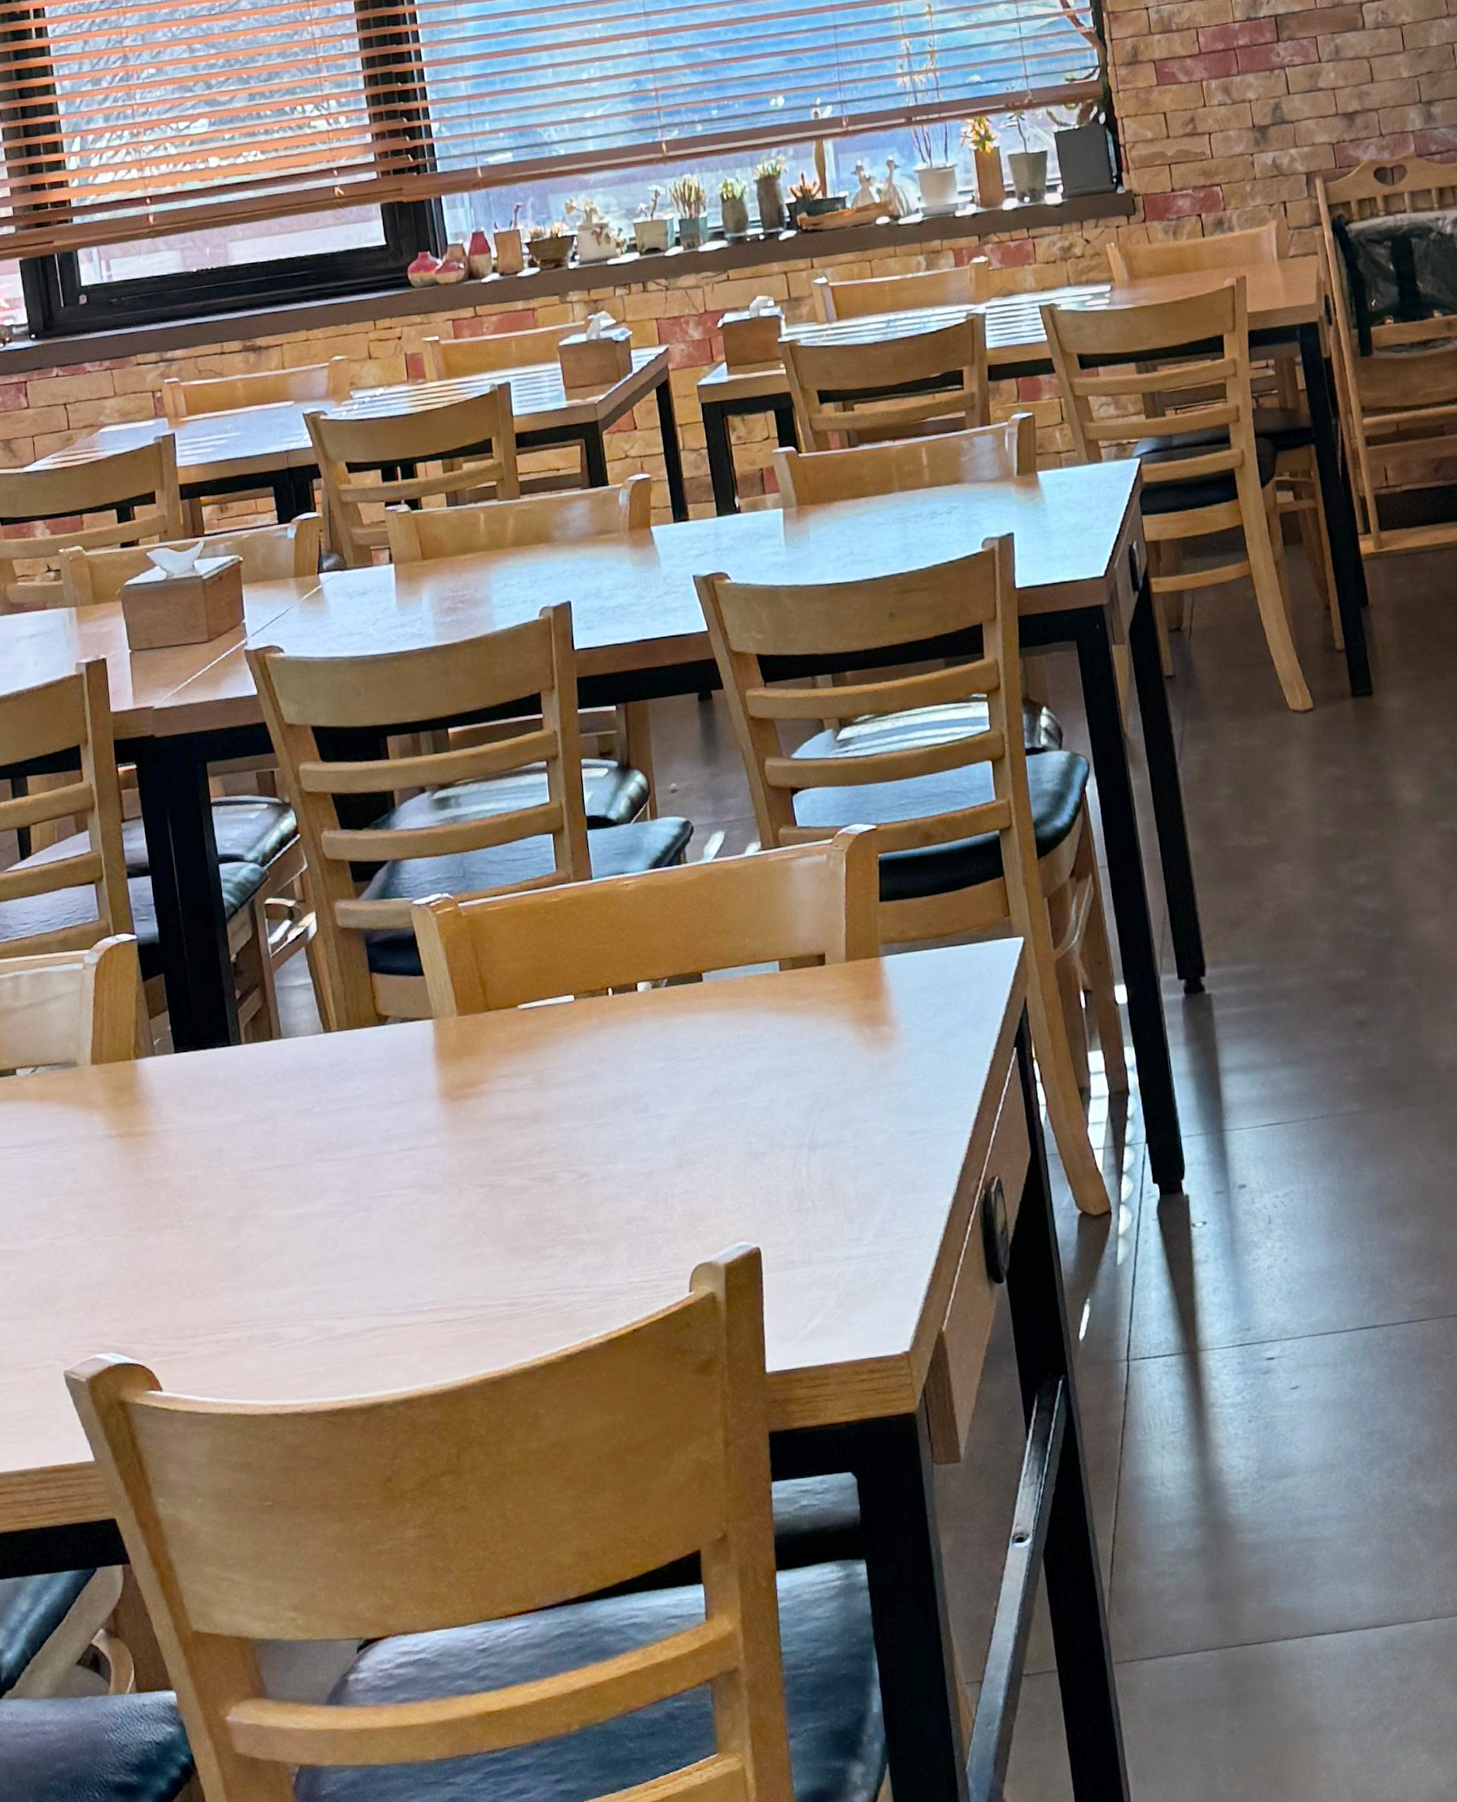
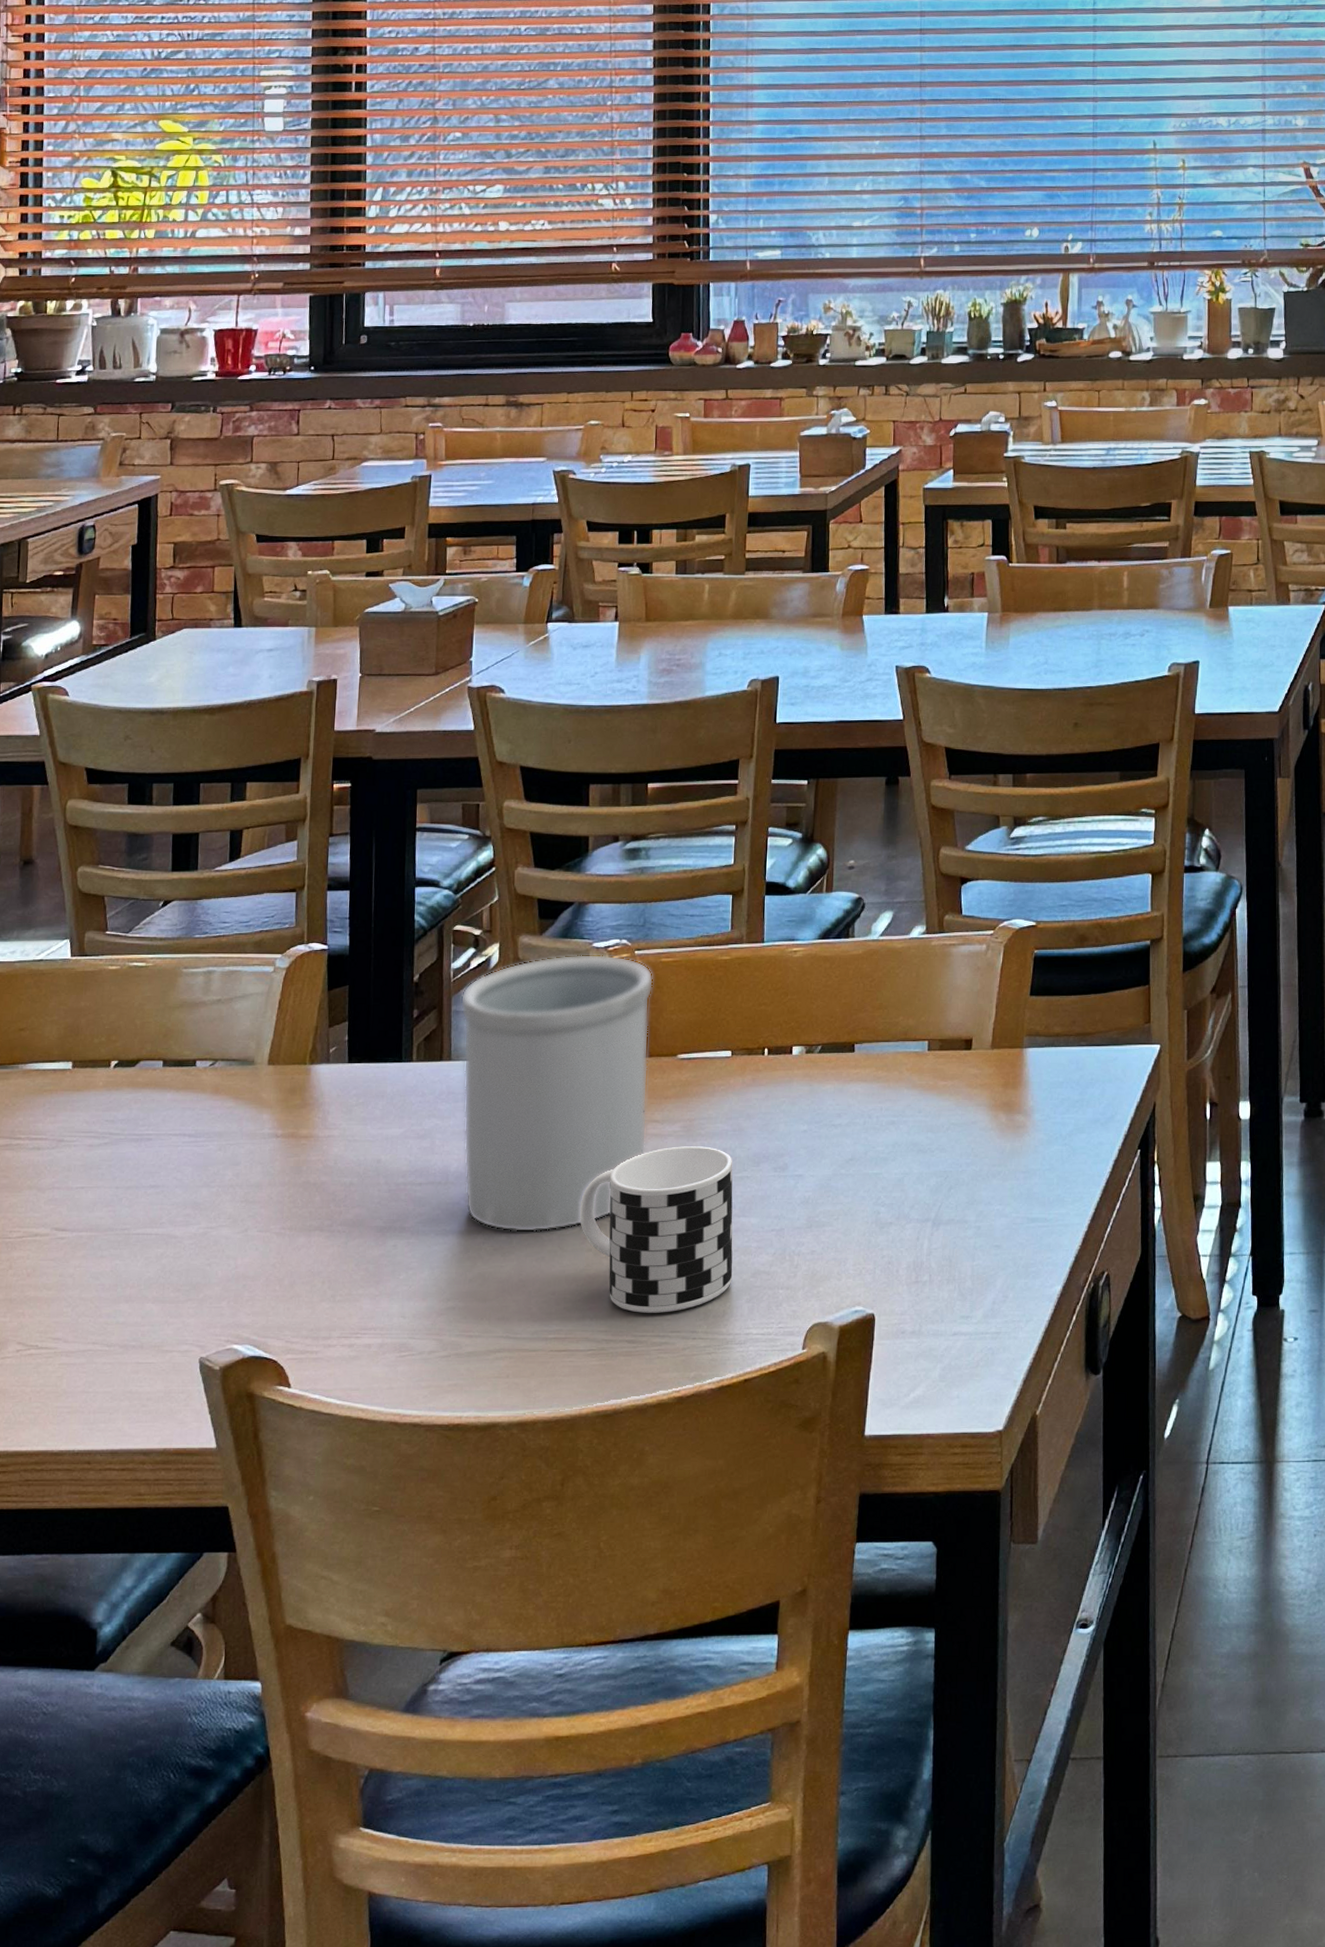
utensil holder: none [282,910,498,1207] -> present [460,954,654,1233]
cup: none [437,1096,607,1274] -> present [579,1146,733,1313]

